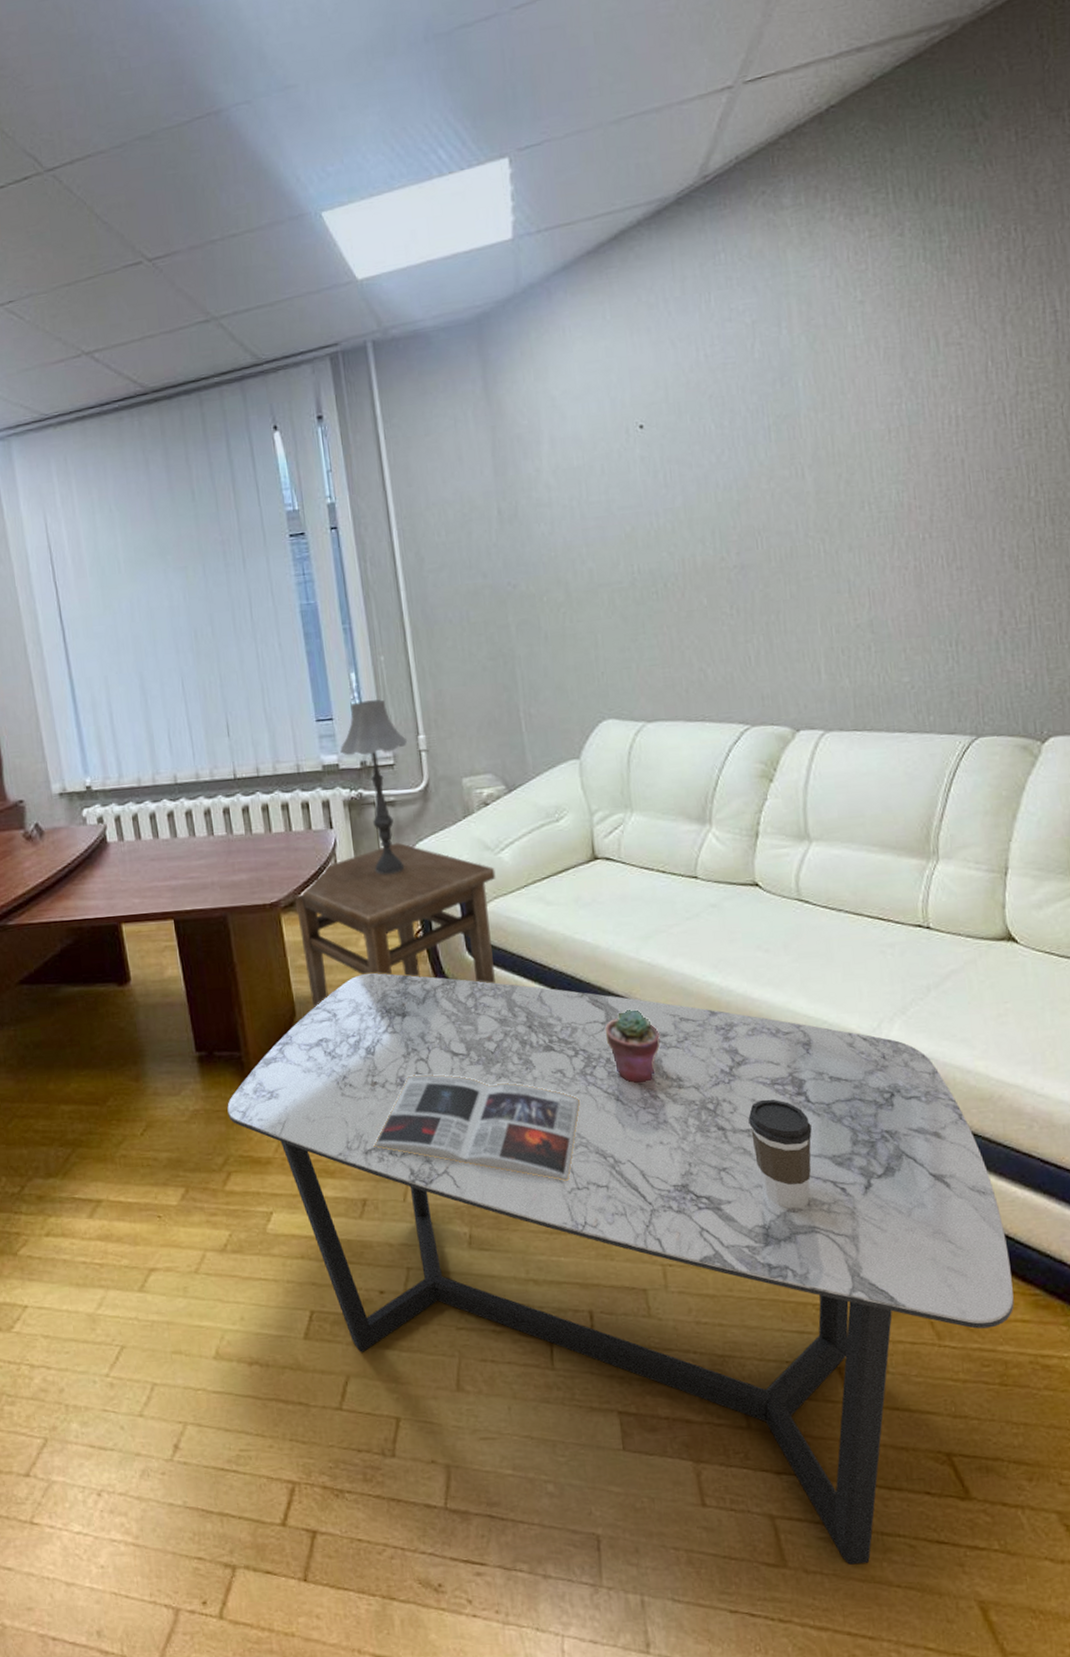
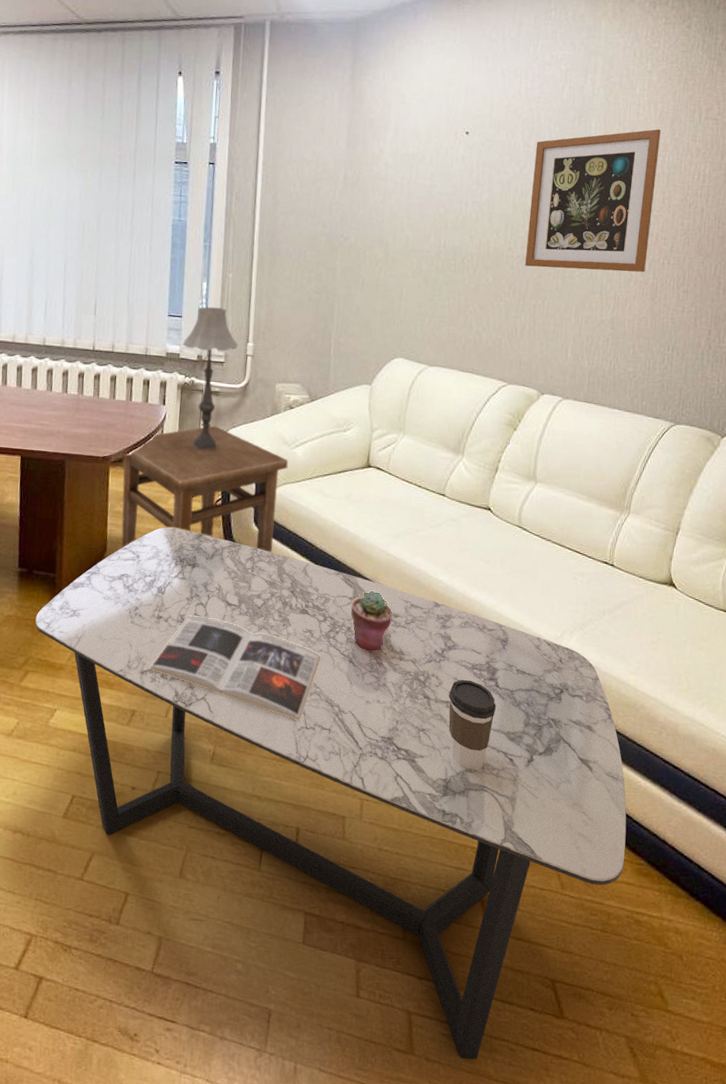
wall art: none [731,371,902,576] -> present [524,129,661,272]

